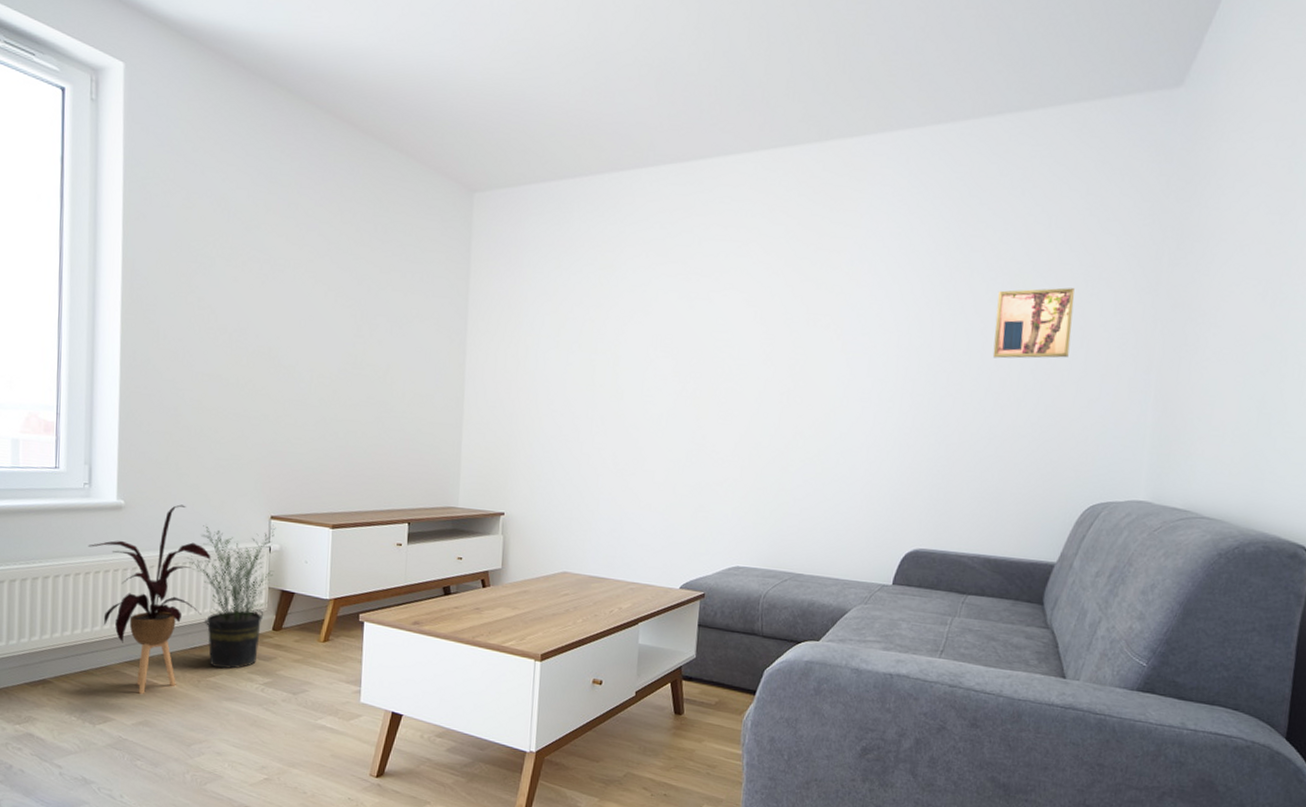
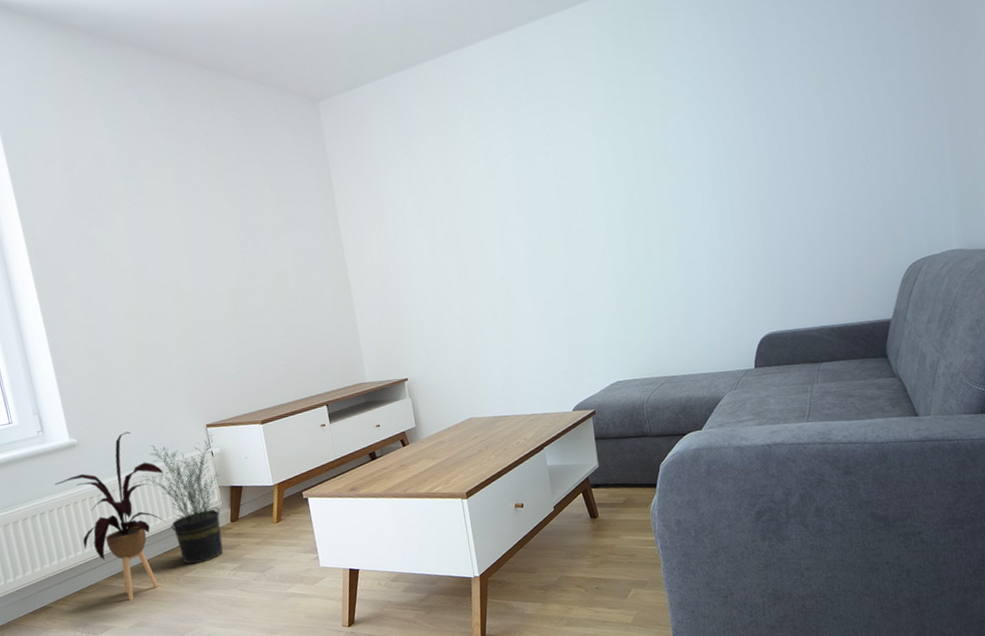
wall art: present [992,287,1075,359] -> none [796,75,869,152]

